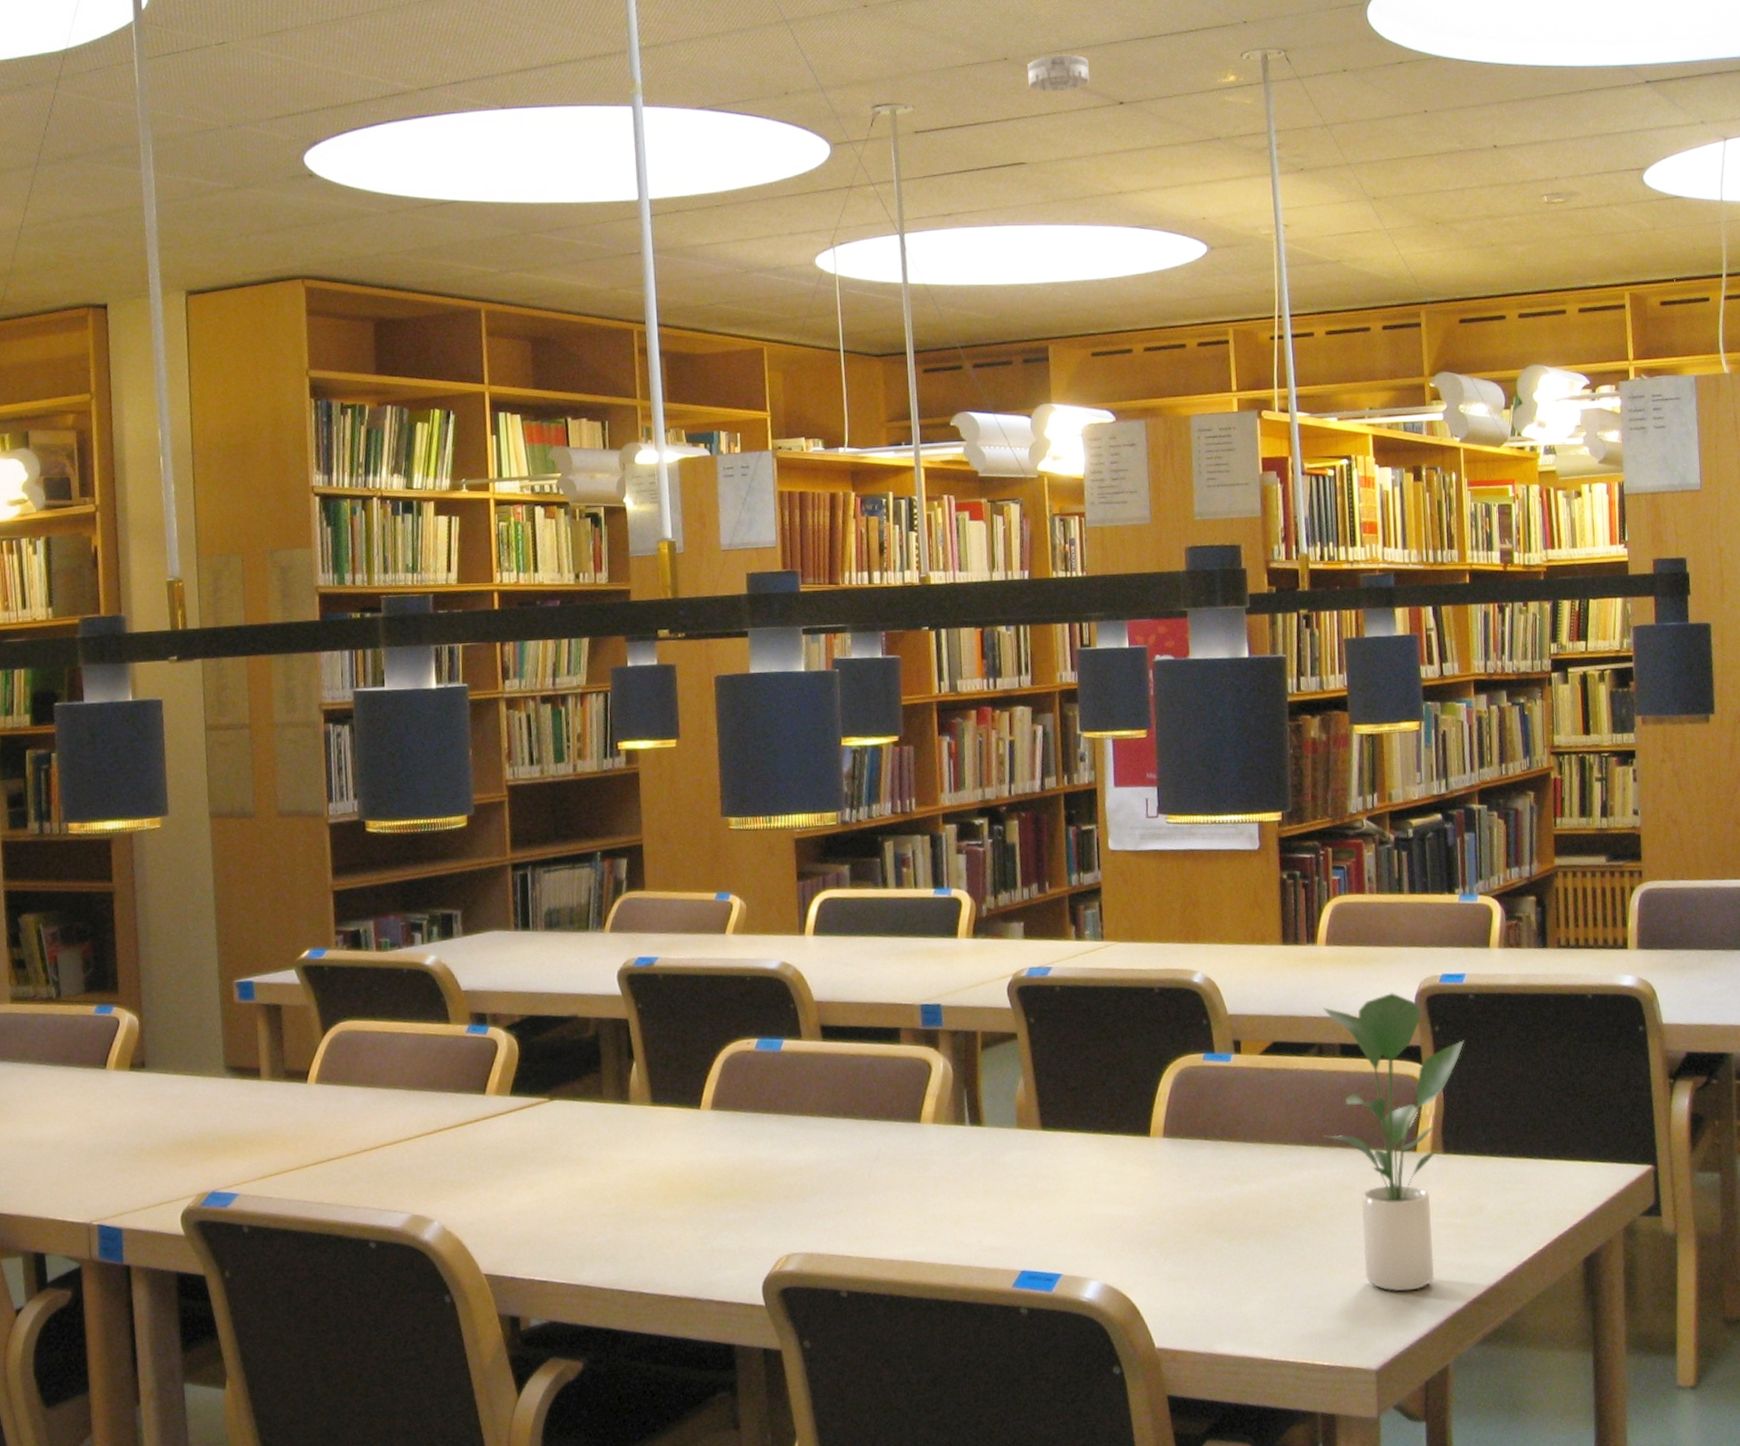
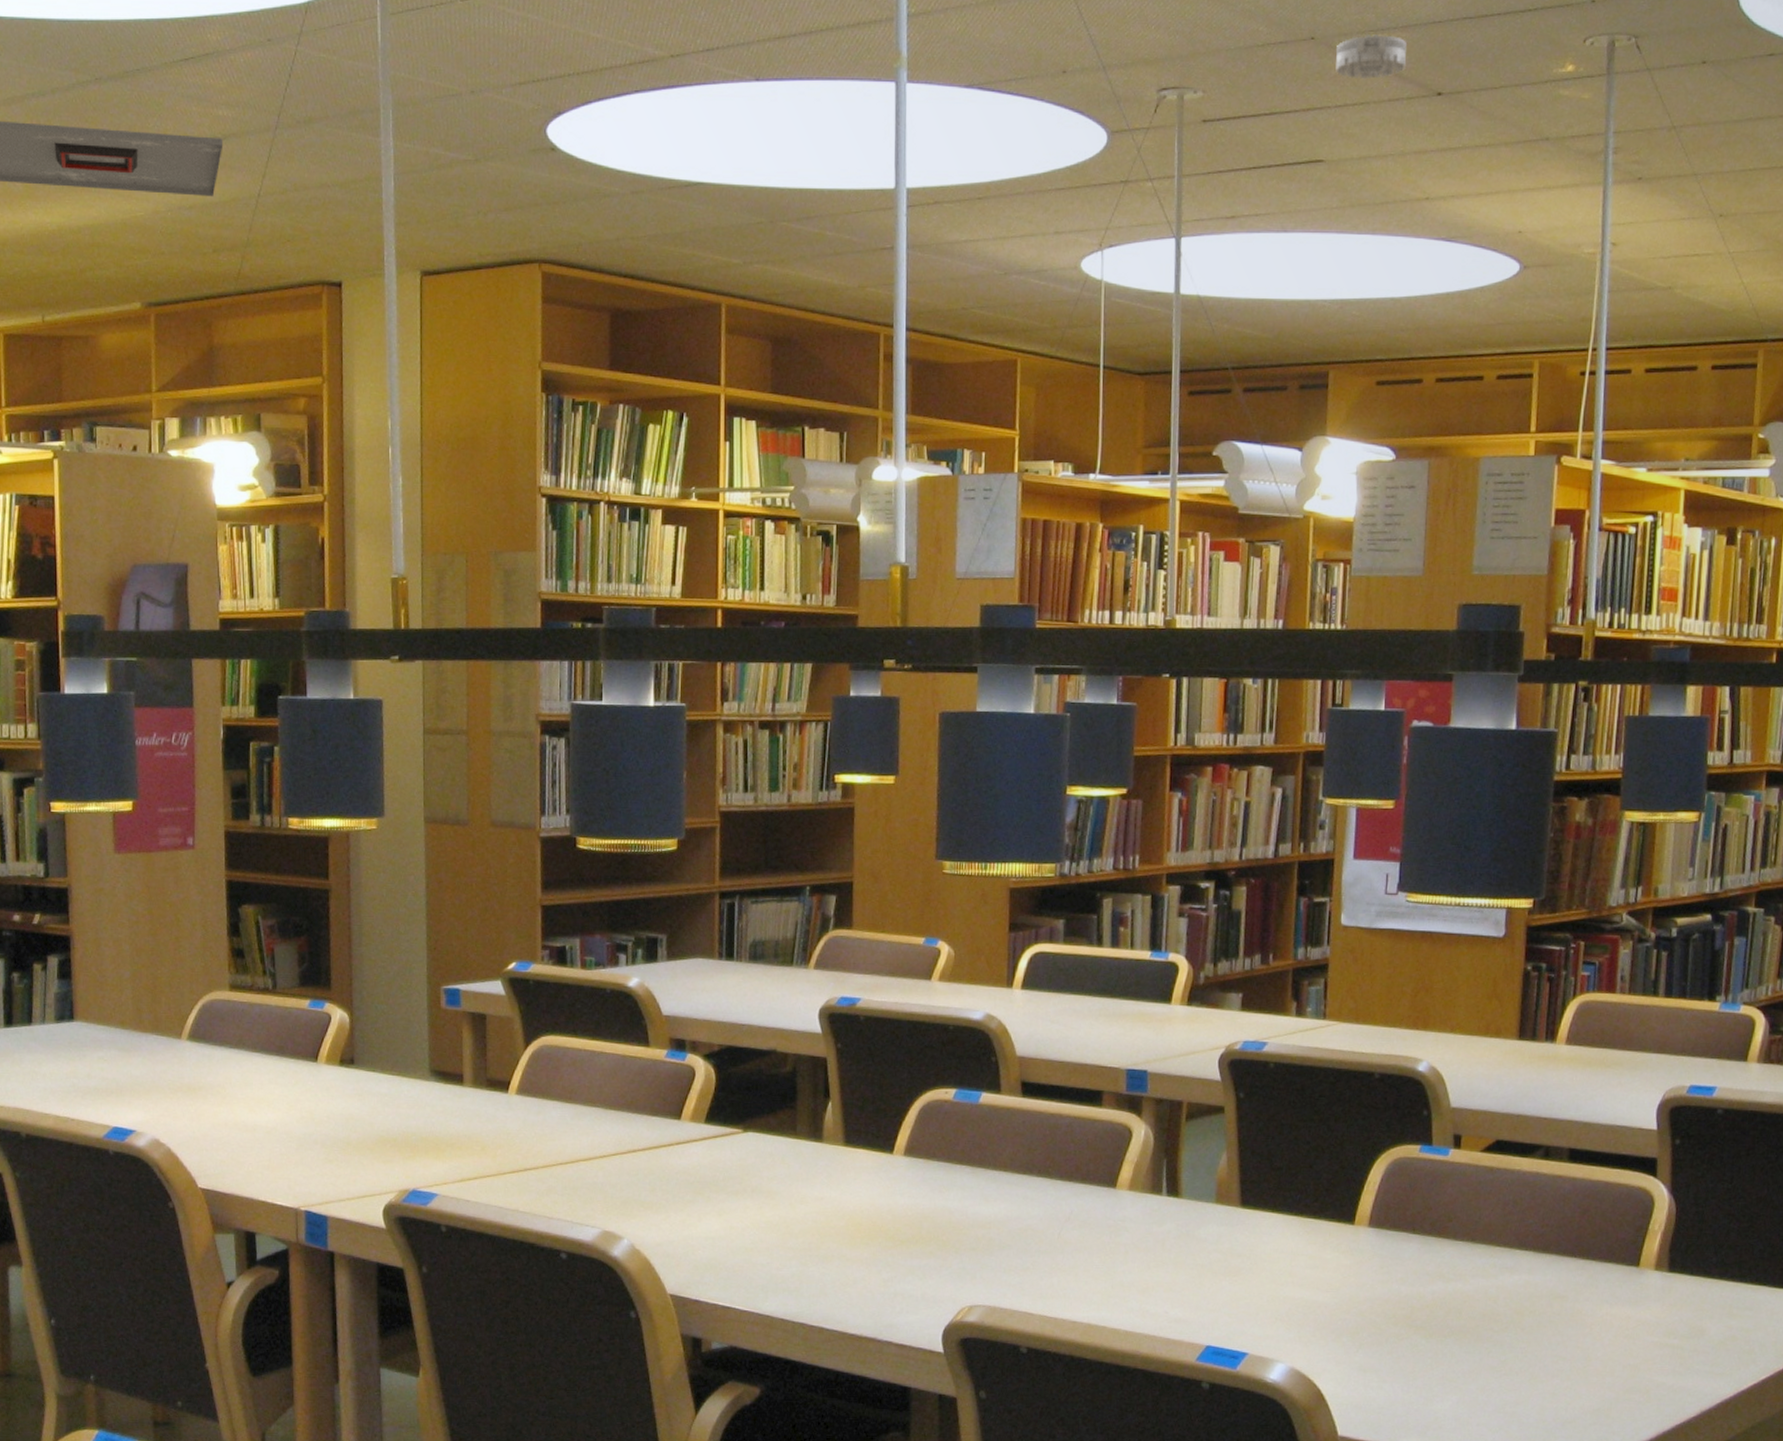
potted plant: present [1323,993,1465,1291] -> none [1539,1100,1707,1408]

